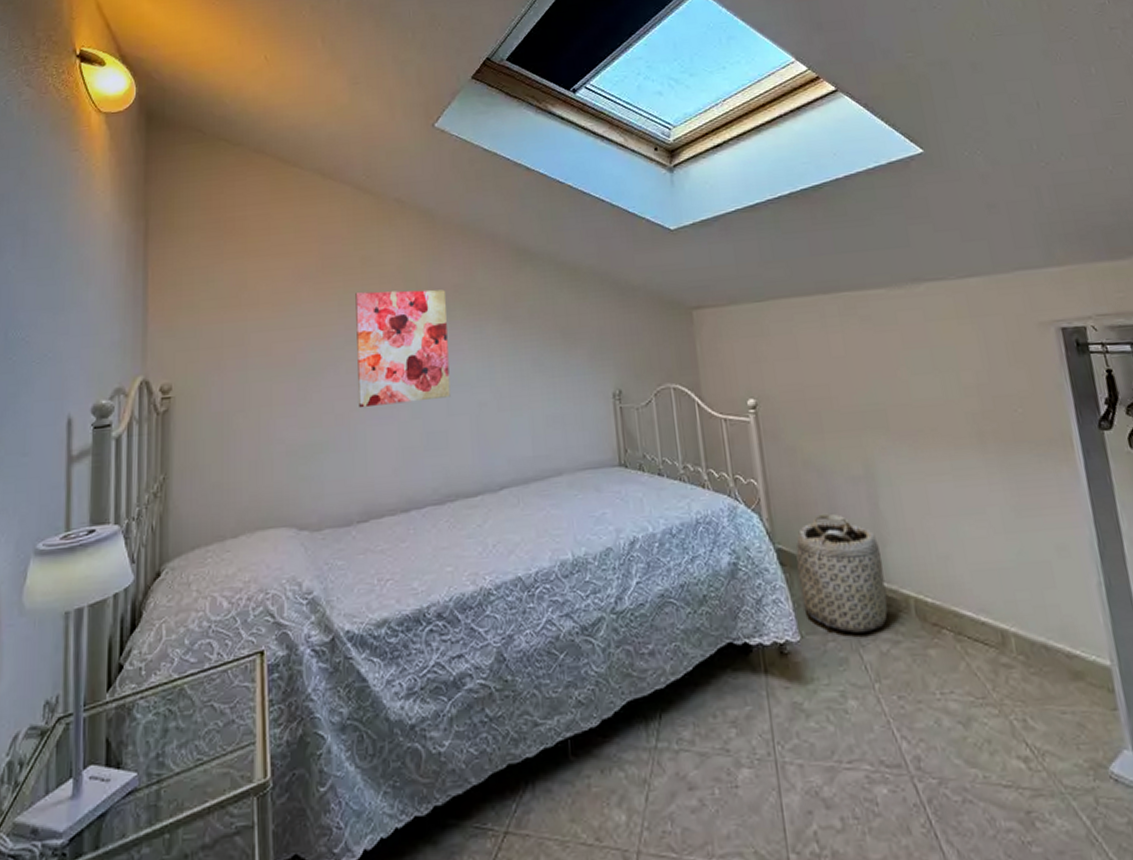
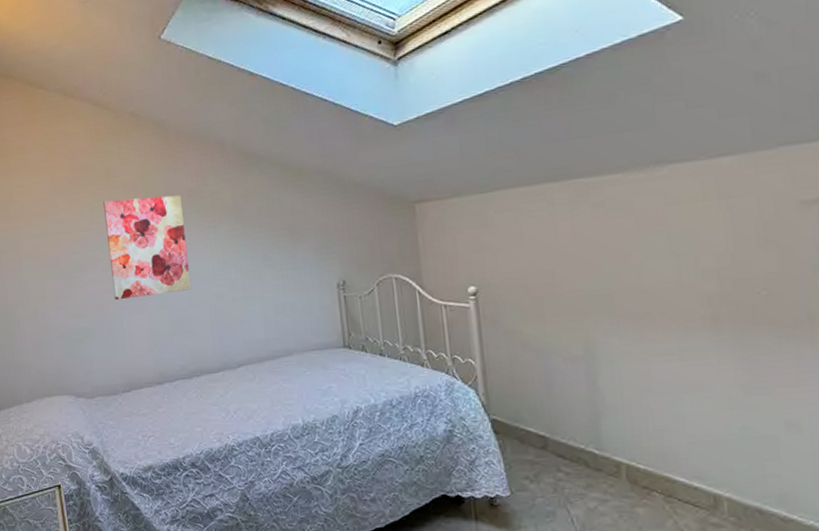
basket: present [796,513,888,633] -> none [509,389,599,491]

